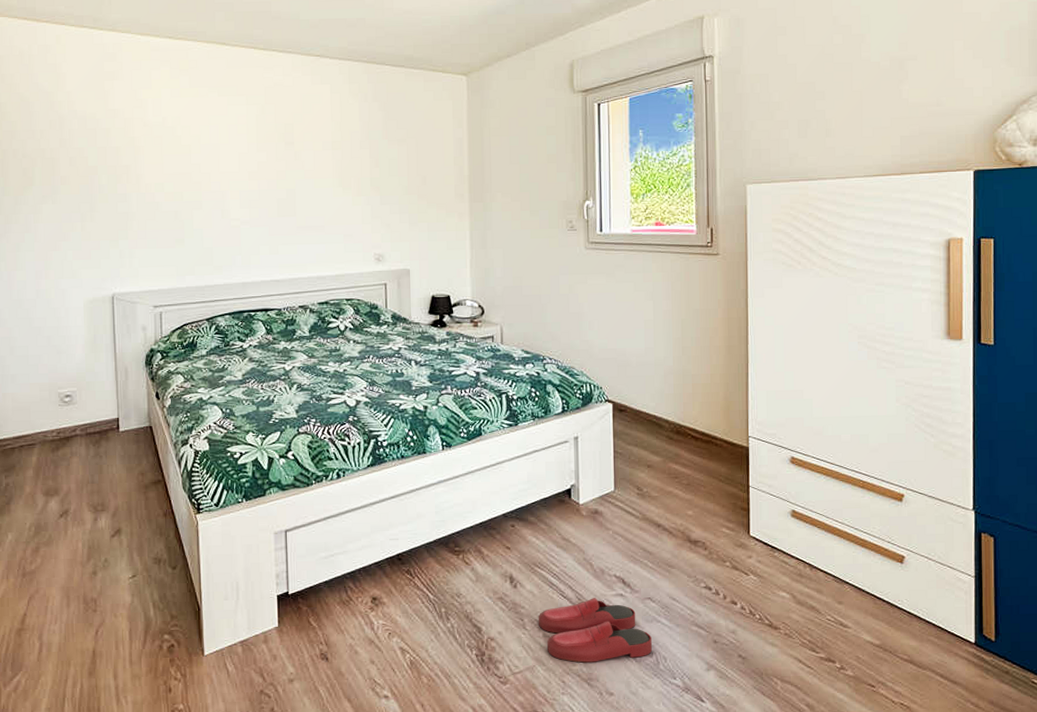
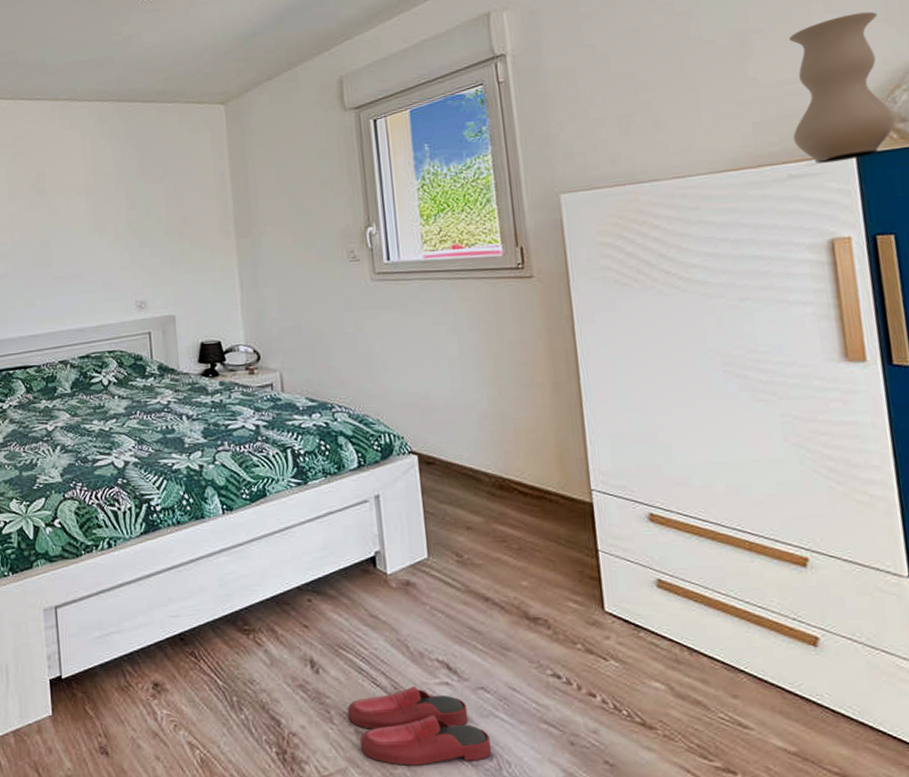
vase: none [929,51,1006,175] -> present [789,11,897,164]

